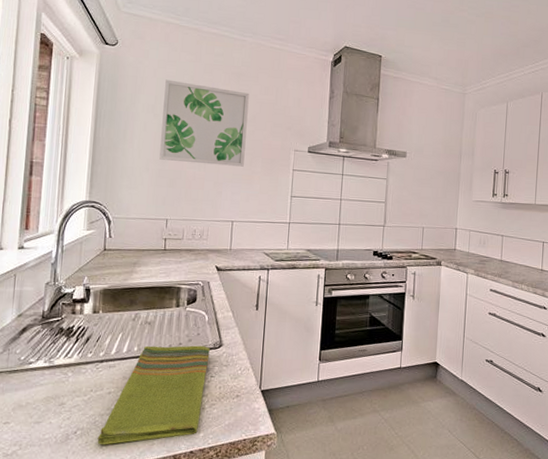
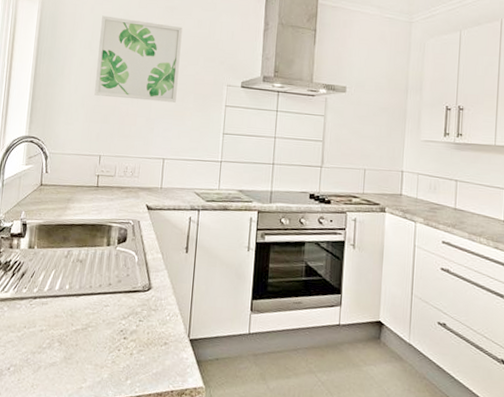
dish towel: present [97,345,210,445] -> none [28,284,139,384]

